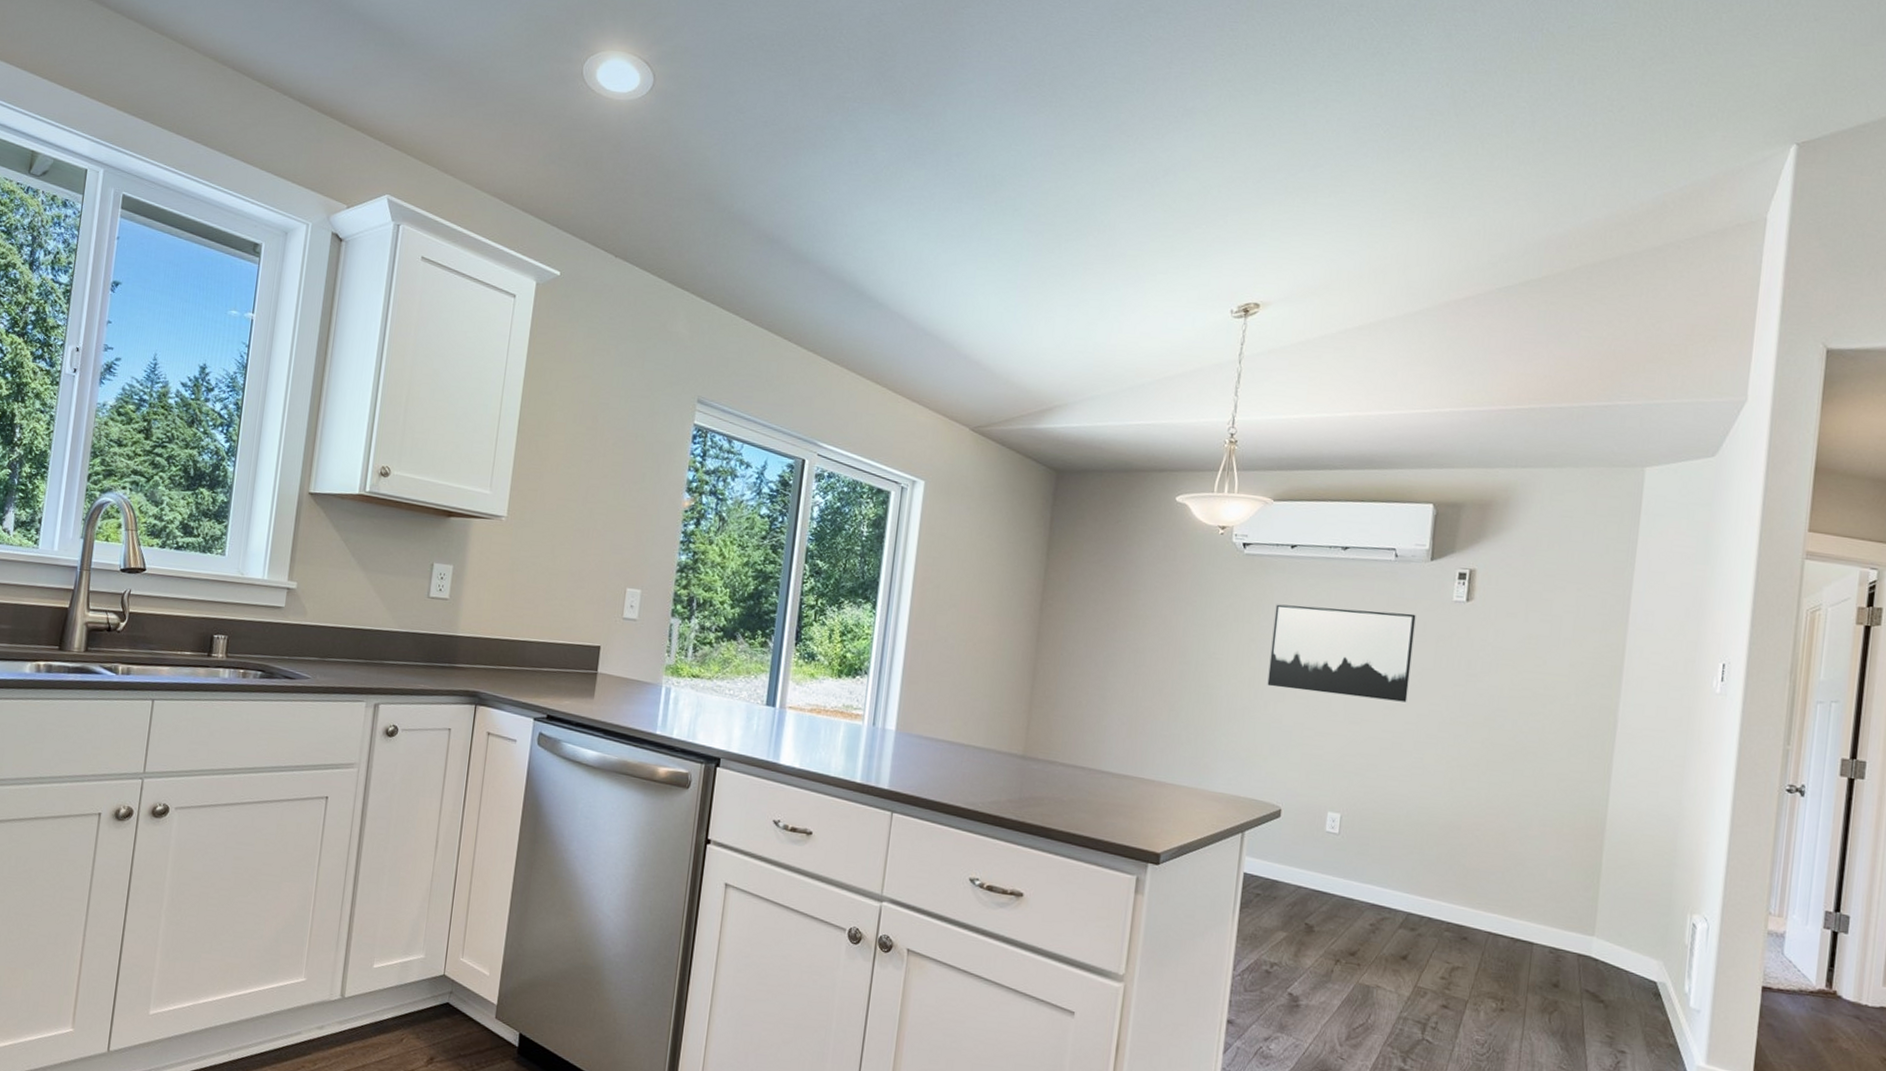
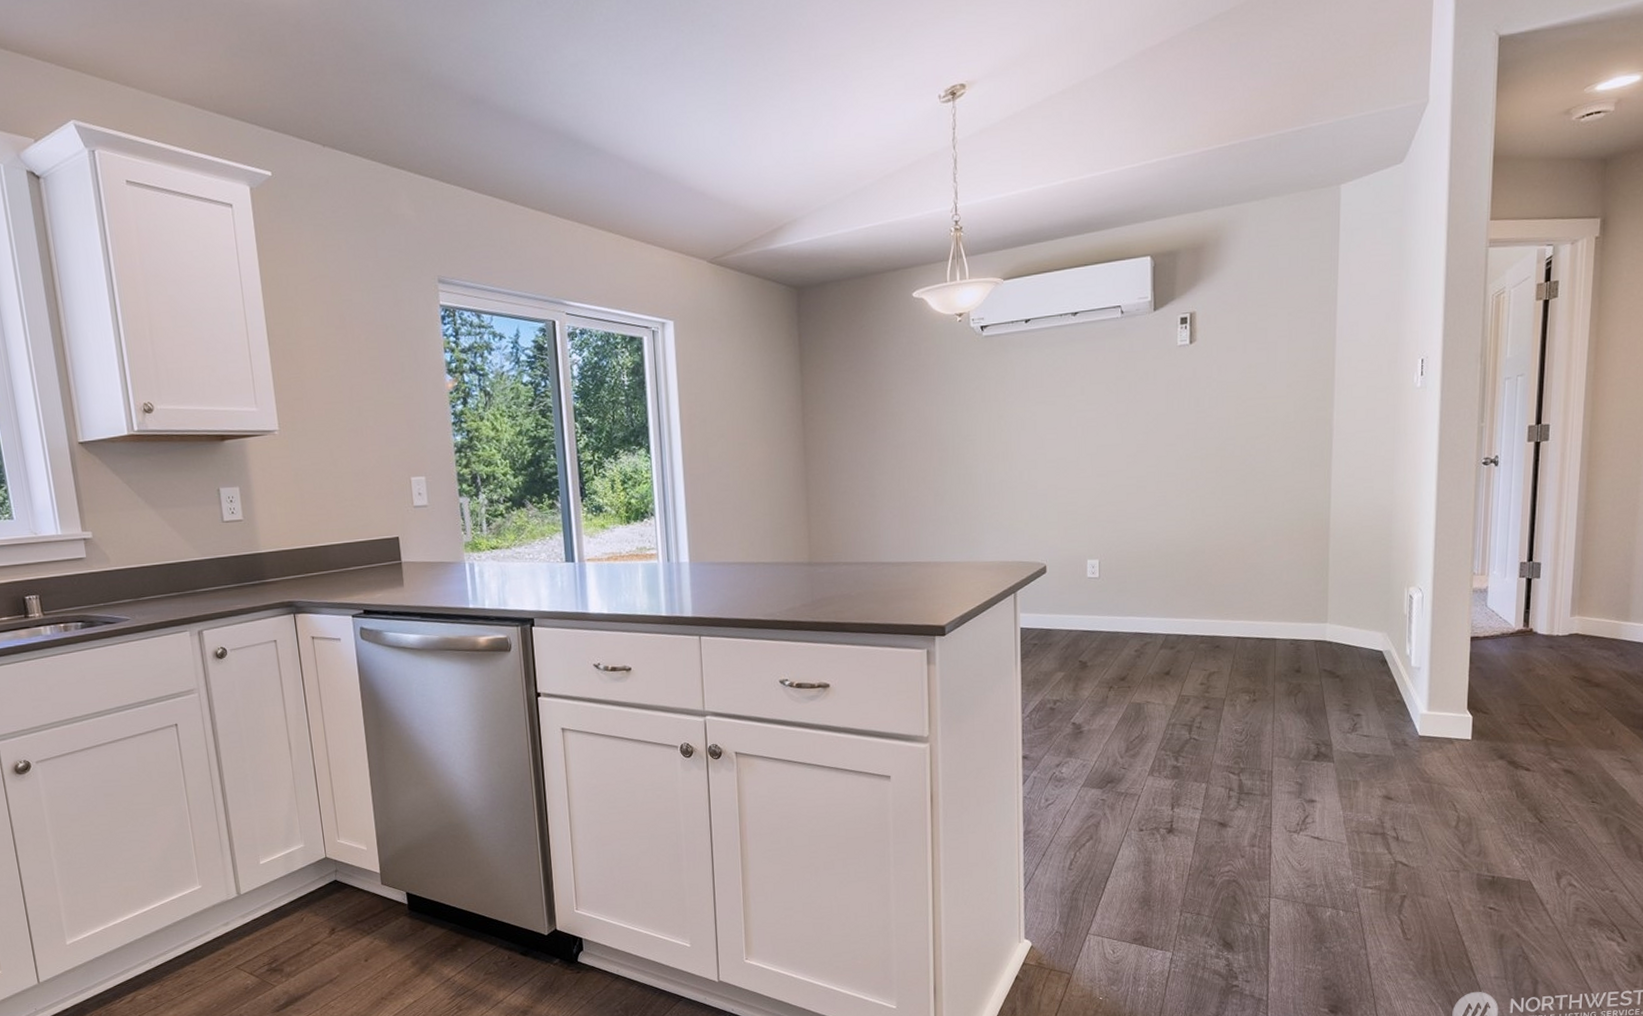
wall art: present [1267,604,1416,703] -> none [1018,364,1146,457]

